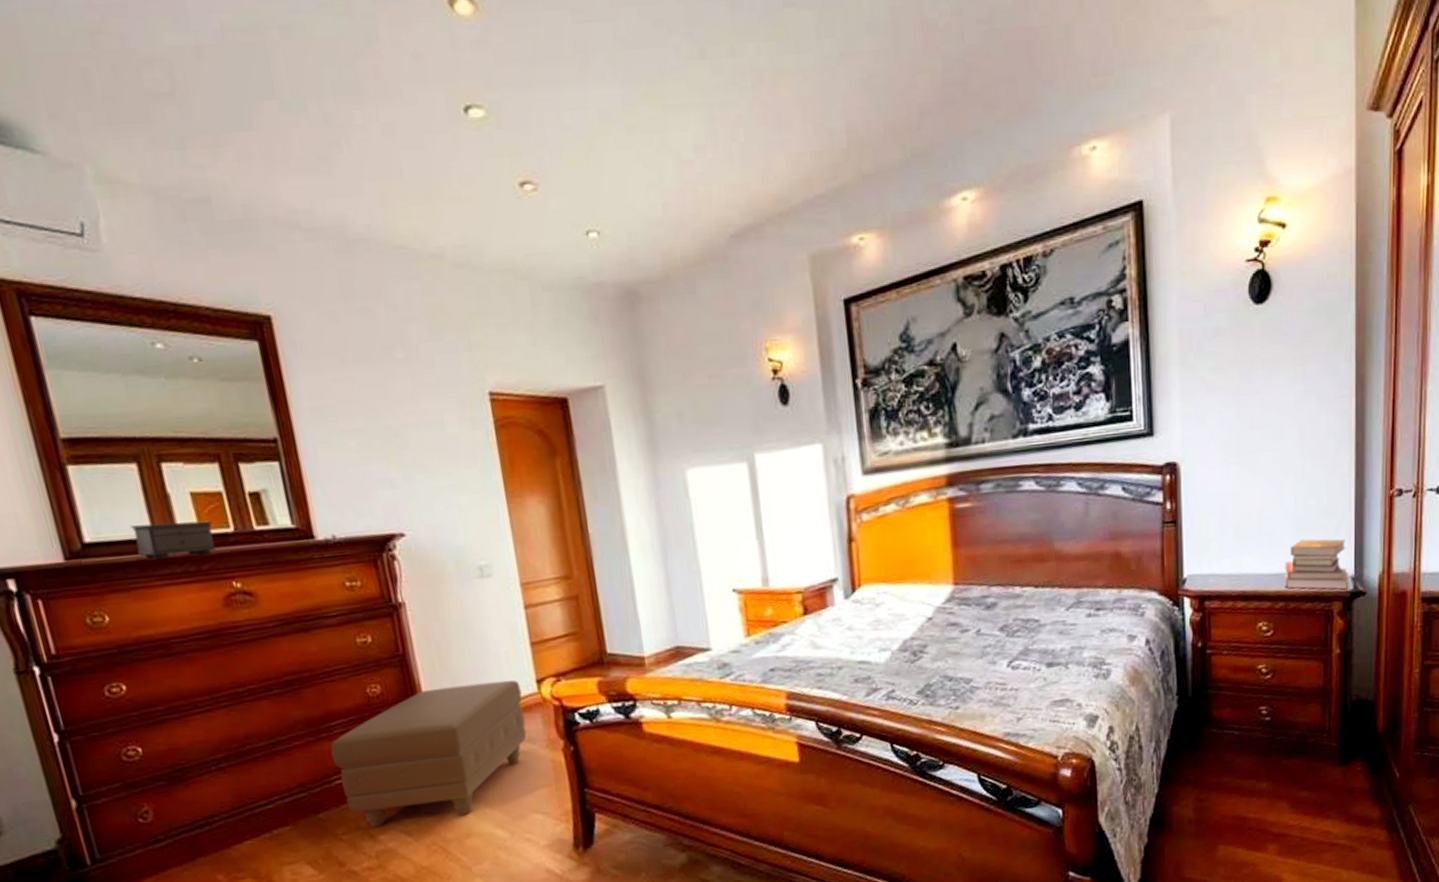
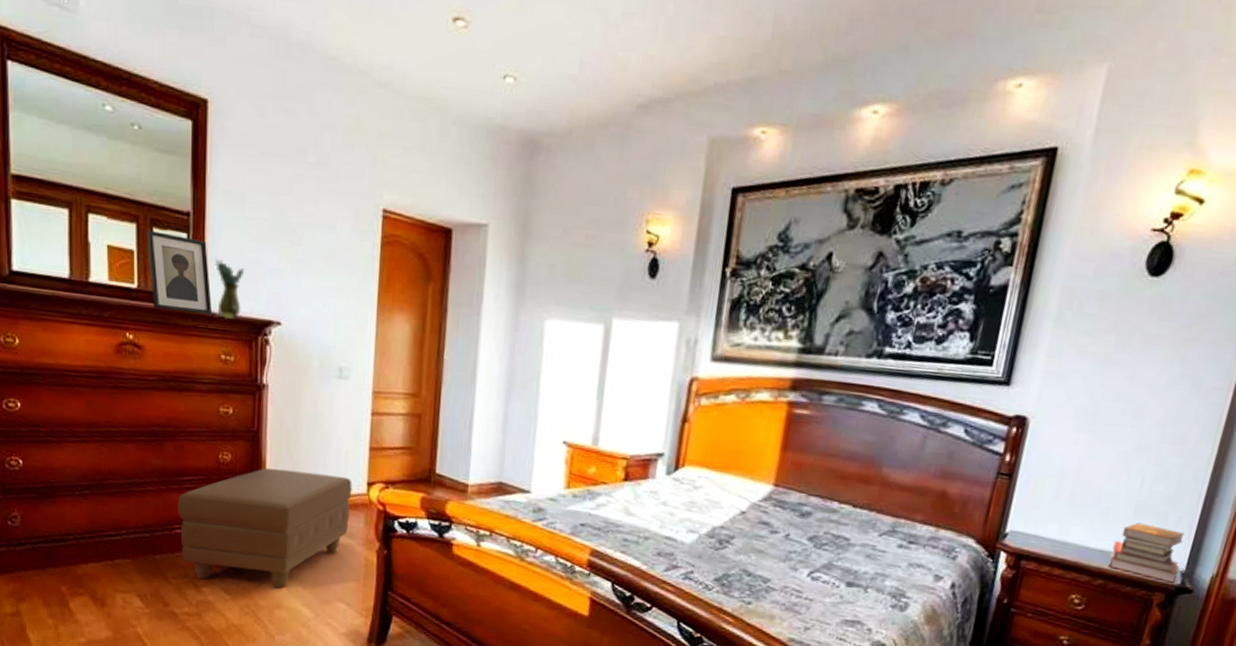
jewelry box: present [131,521,216,560] -> none [52,264,121,305]
picture frame: none [232,465,326,549] -> present [147,230,213,315]
vase: none [316,481,358,544] -> present [215,258,244,321]

